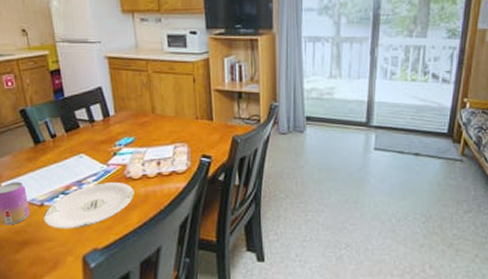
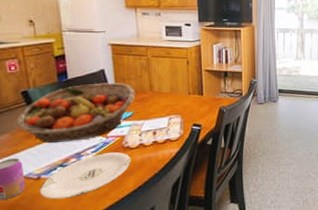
fruit basket: none [17,102,136,167] -> present [17,82,135,143]

